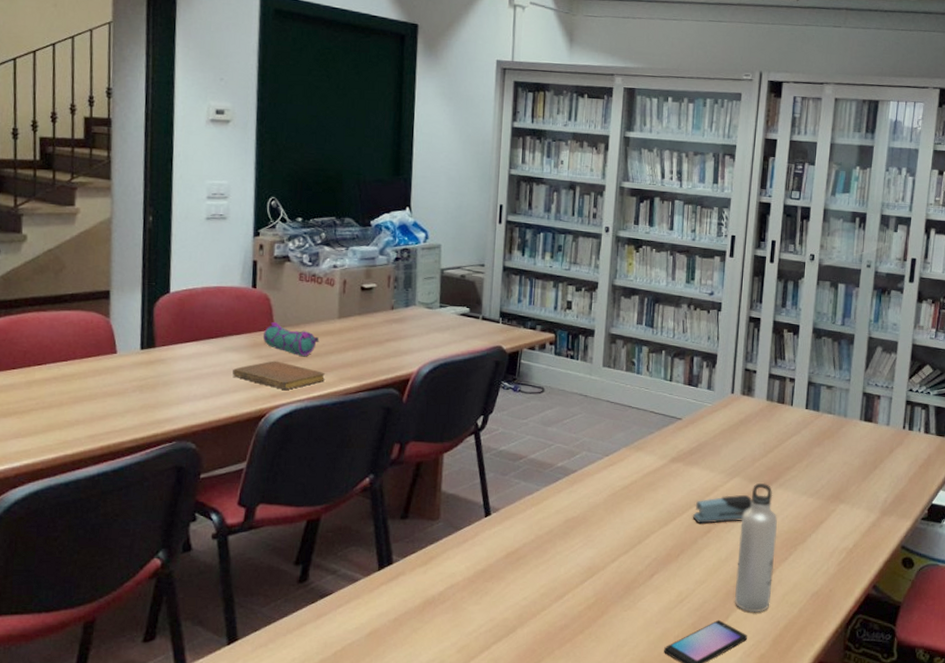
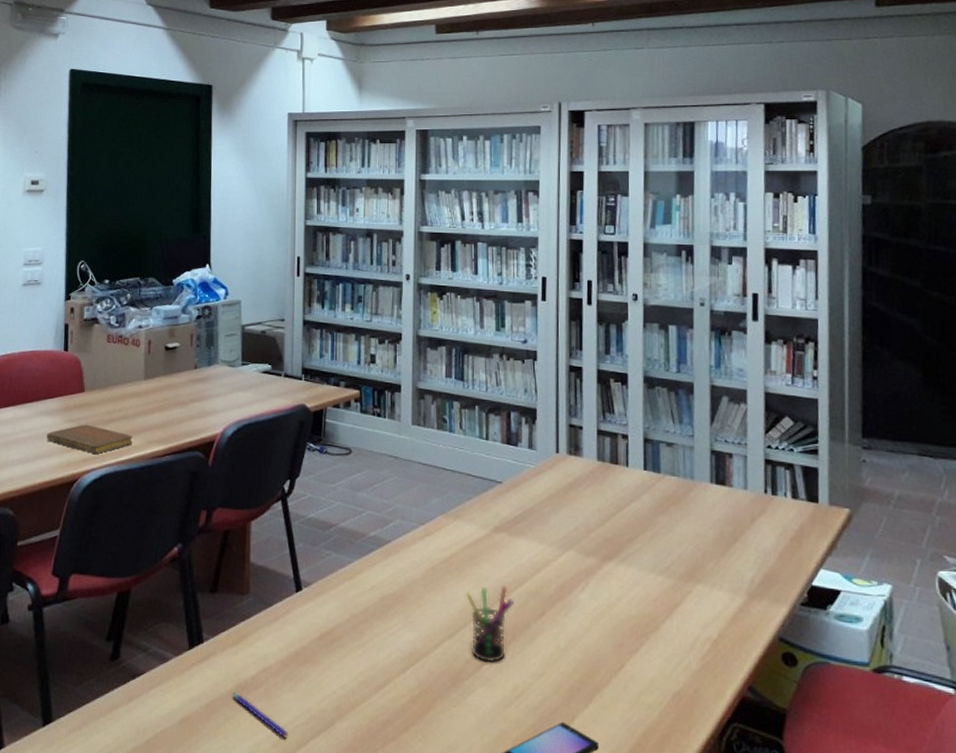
pencil case: present [262,321,320,357] -> none [74,384,127,420]
pen: none [420,606,473,645] -> present [233,691,289,738]
pen holder: none [641,508,685,574] -> present [465,586,515,663]
stapler: present [692,494,752,524] -> none [522,571,590,605]
water bottle: present [735,482,777,613] -> none [579,557,624,715]

